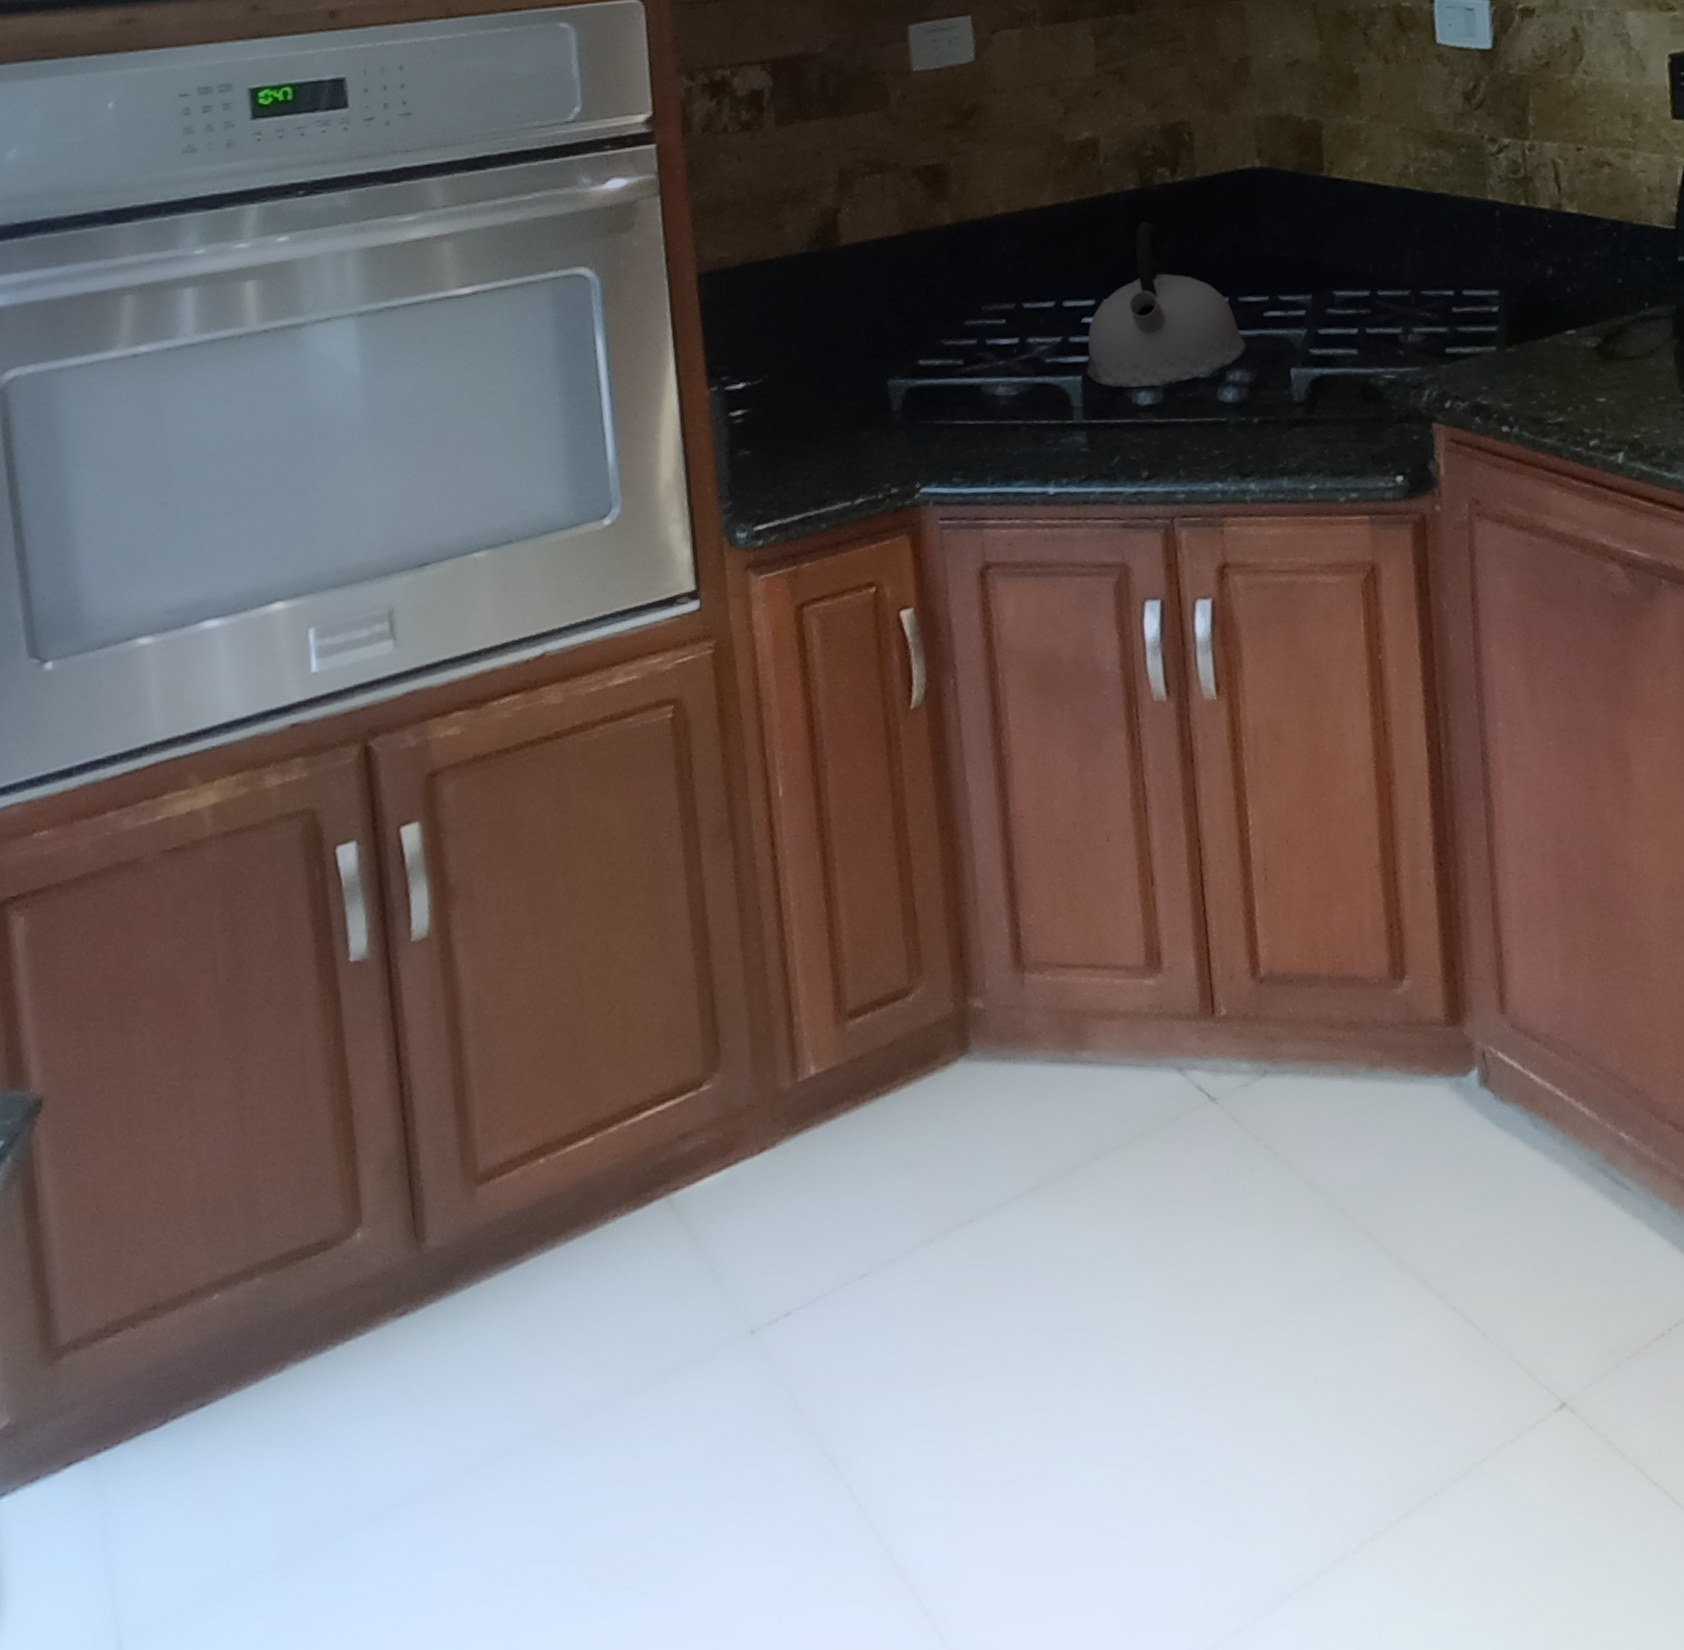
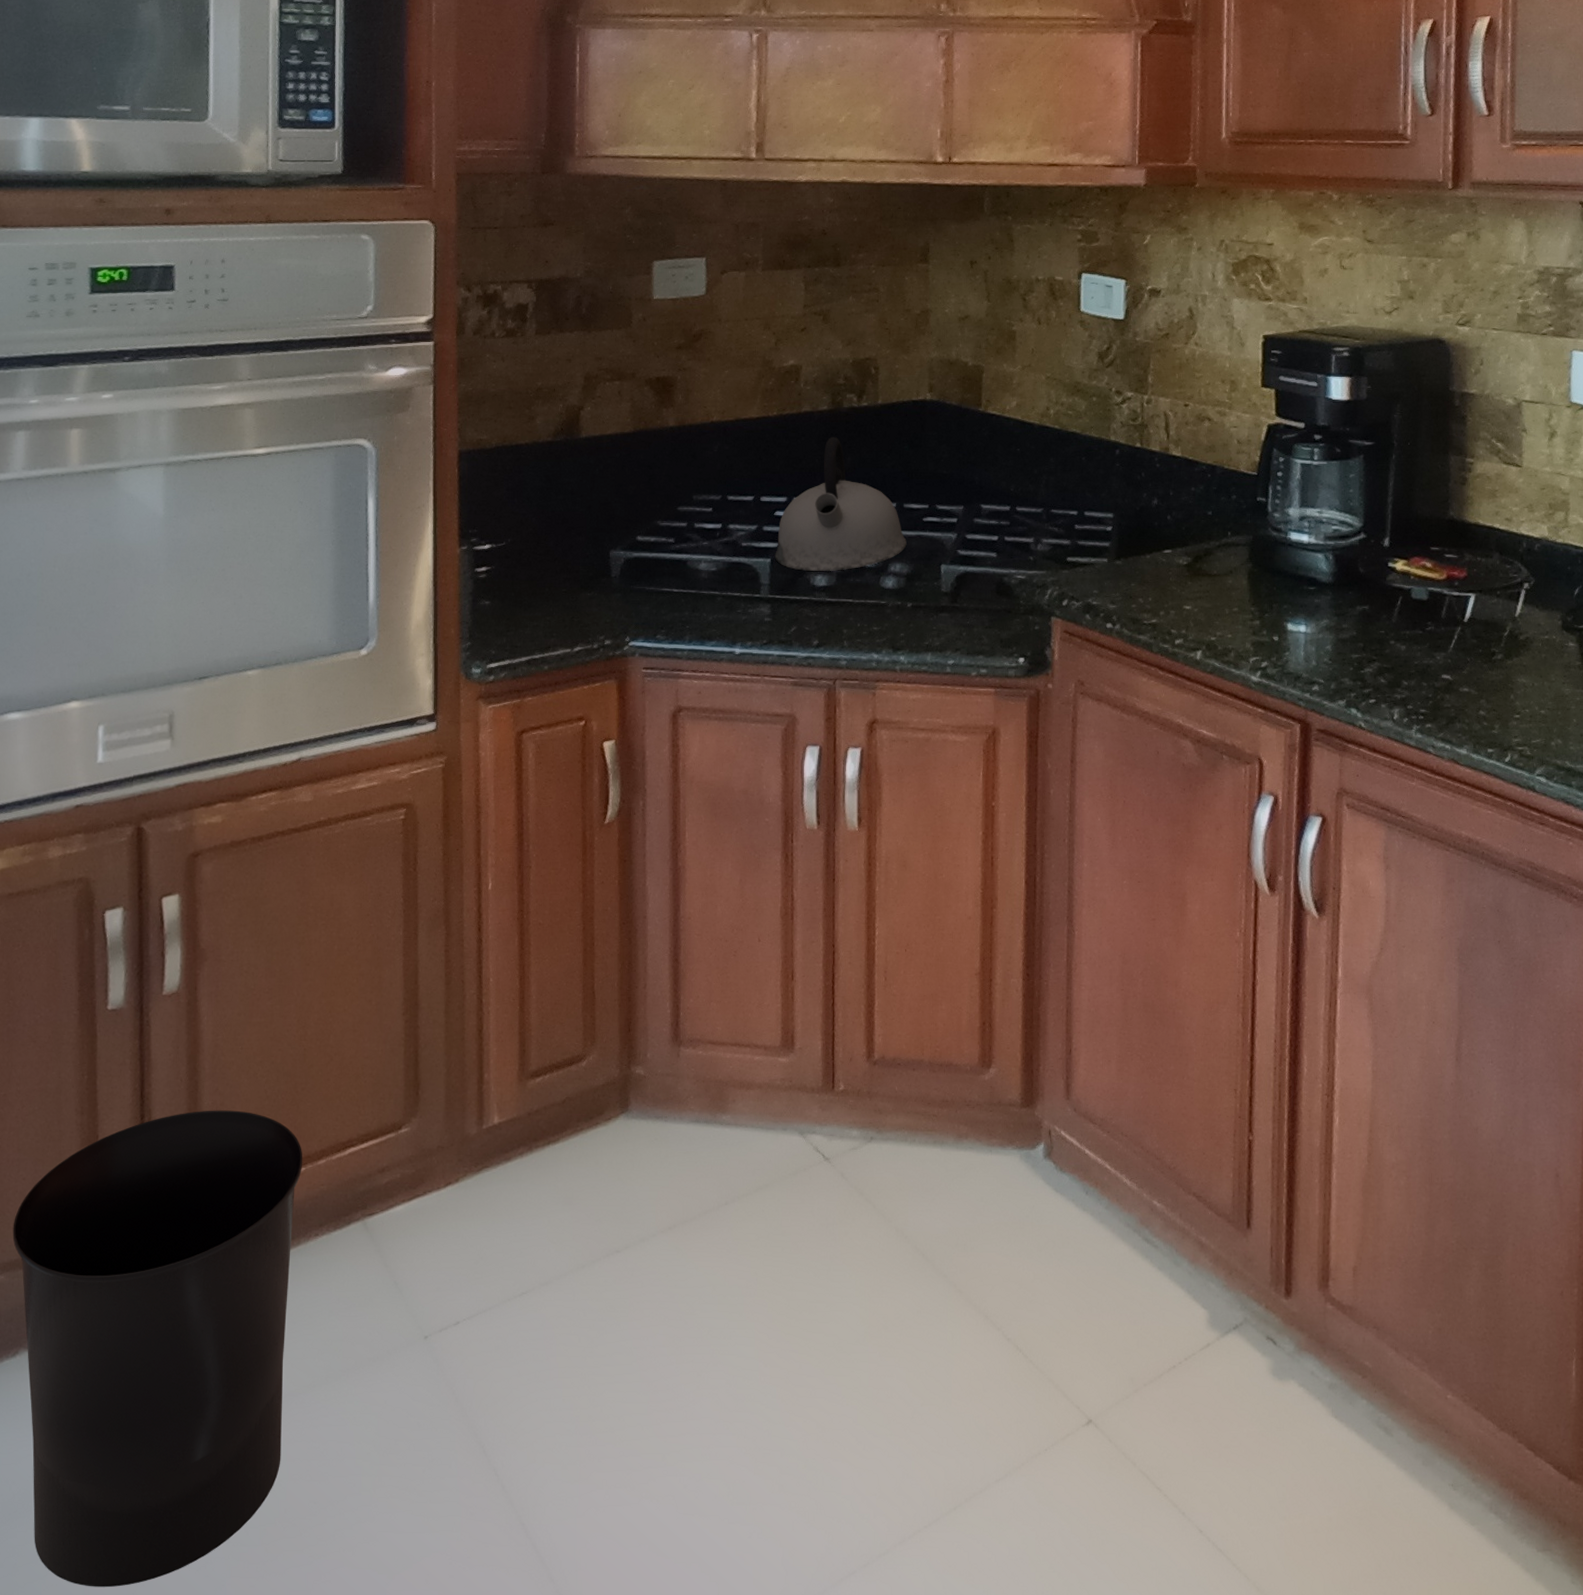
waste bin: none [265,1073,598,1637] -> present [12,1110,303,1588]

